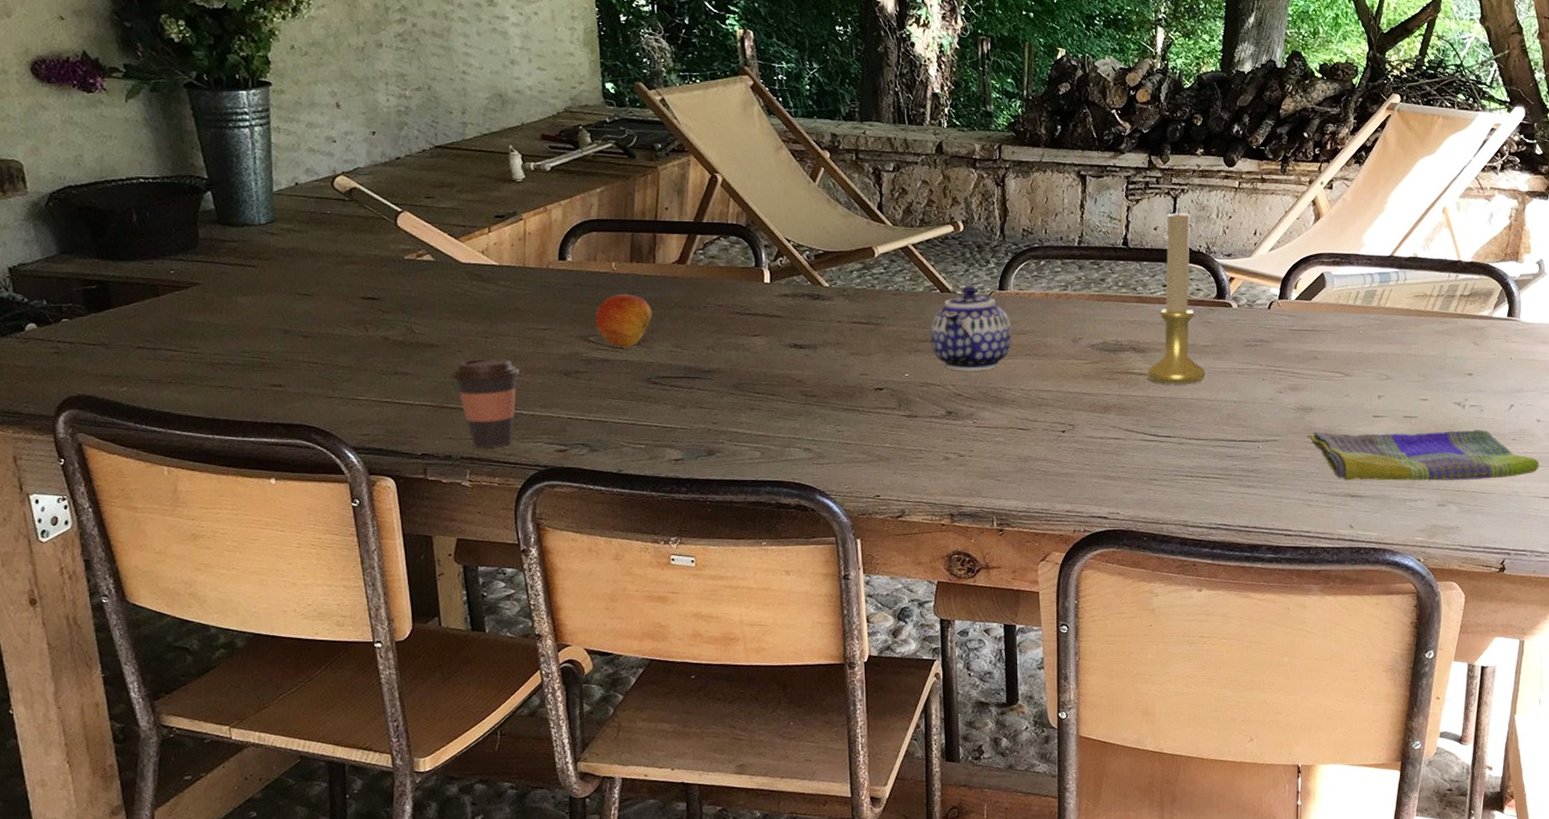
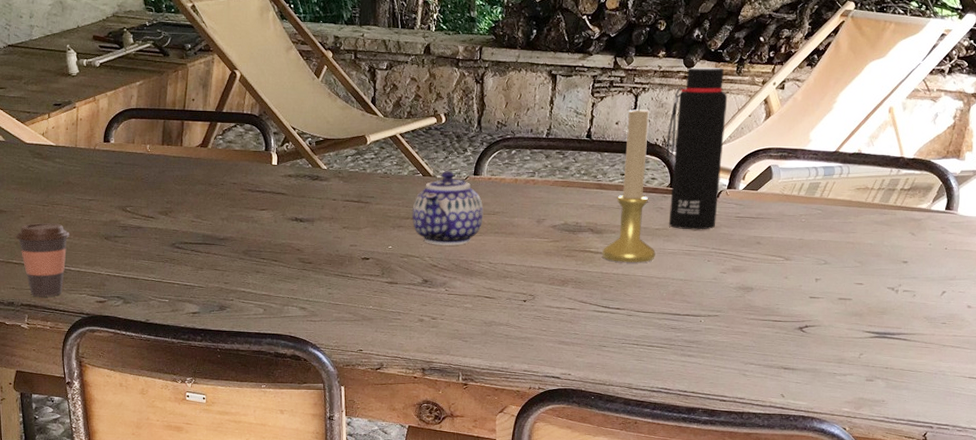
fruit: present [594,293,652,349] -> none [131,171,178,218]
water bottle: none [1210,166,1273,346] -> present [666,68,728,230]
dish towel: present [1307,430,1539,481] -> none [746,309,967,358]

